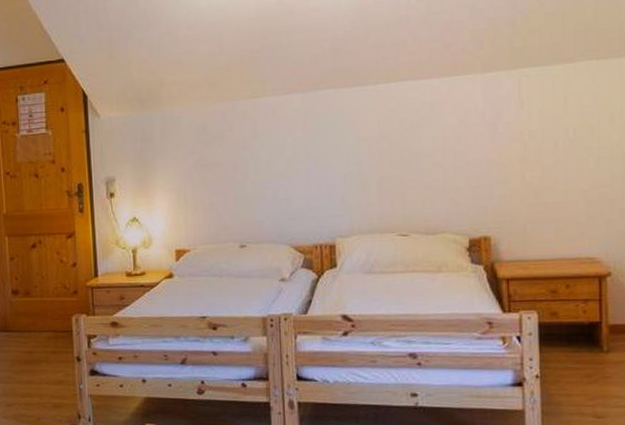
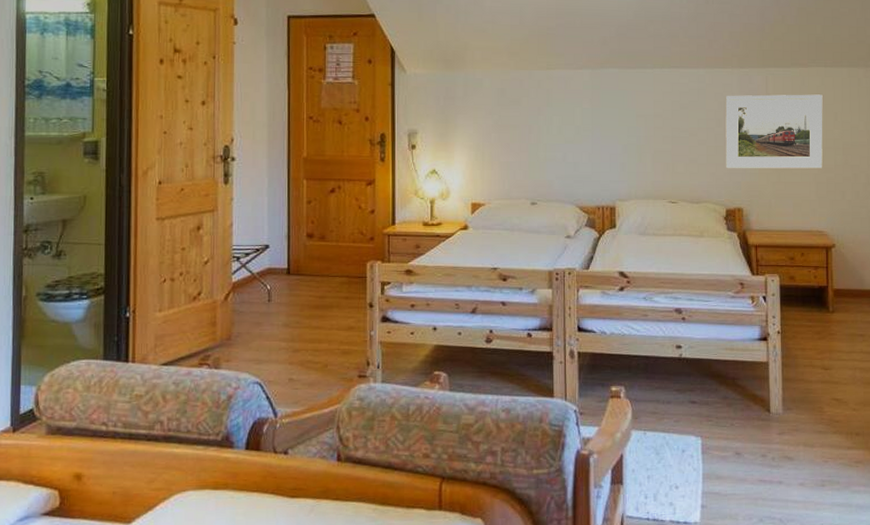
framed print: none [466,94,595,193] -> present [725,94,823,169]

